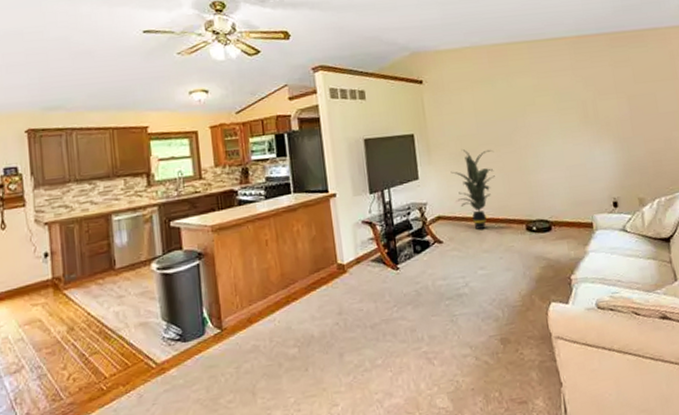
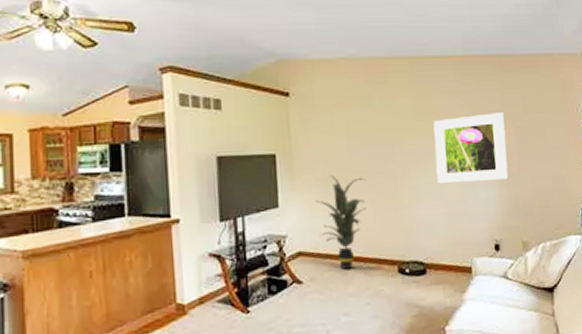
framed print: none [551,84,623,150] -> present [433,112,509,183]

